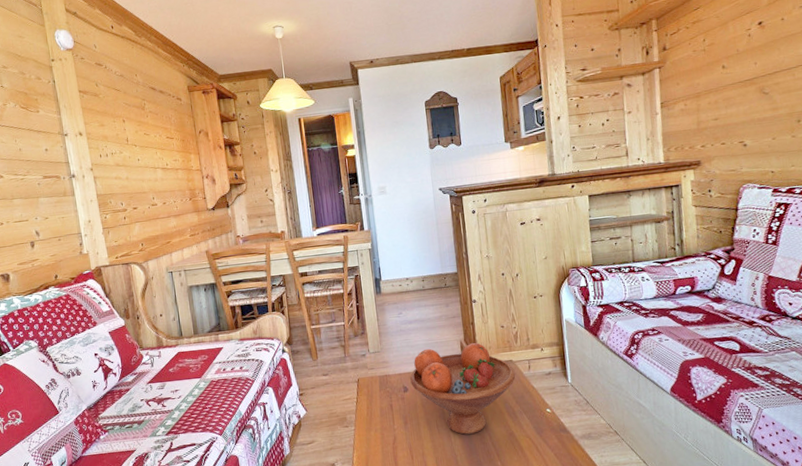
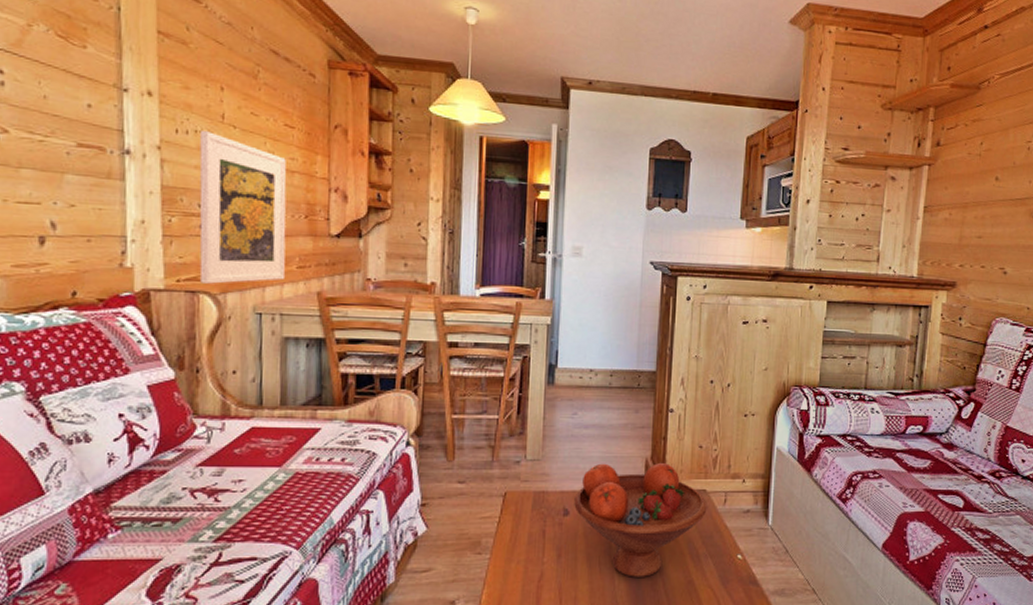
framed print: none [115,152,184,257] -> present [199,131,287,284]

